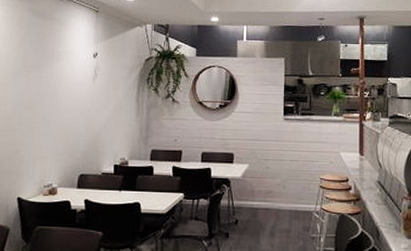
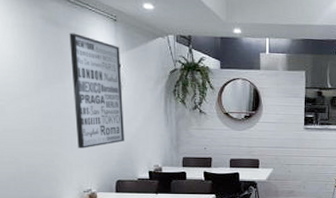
wall art: none [45,24,98,139] -> present [69,33,124,148]

